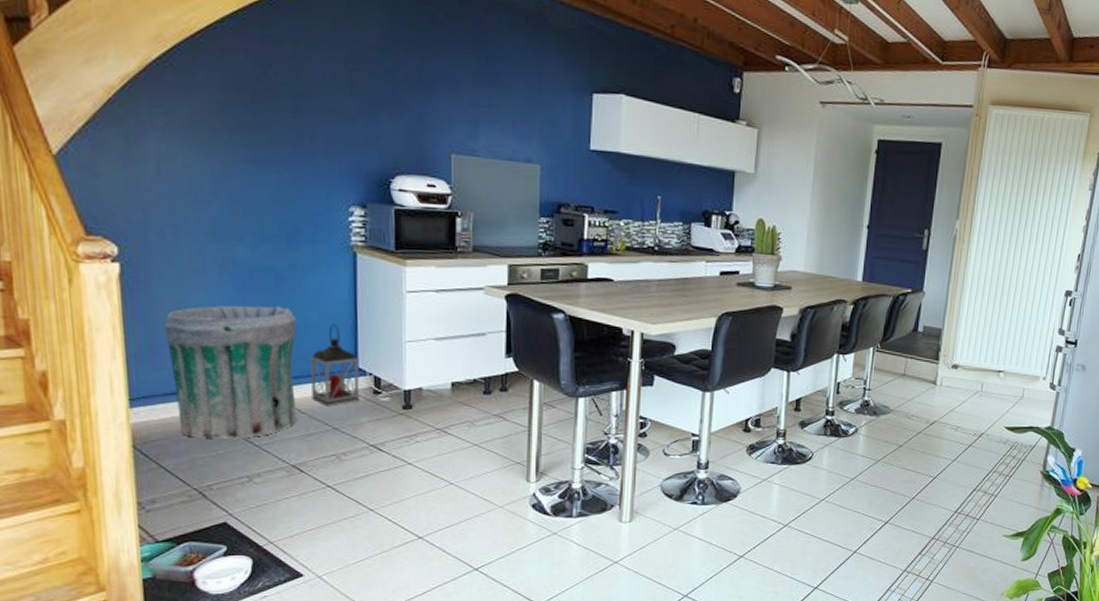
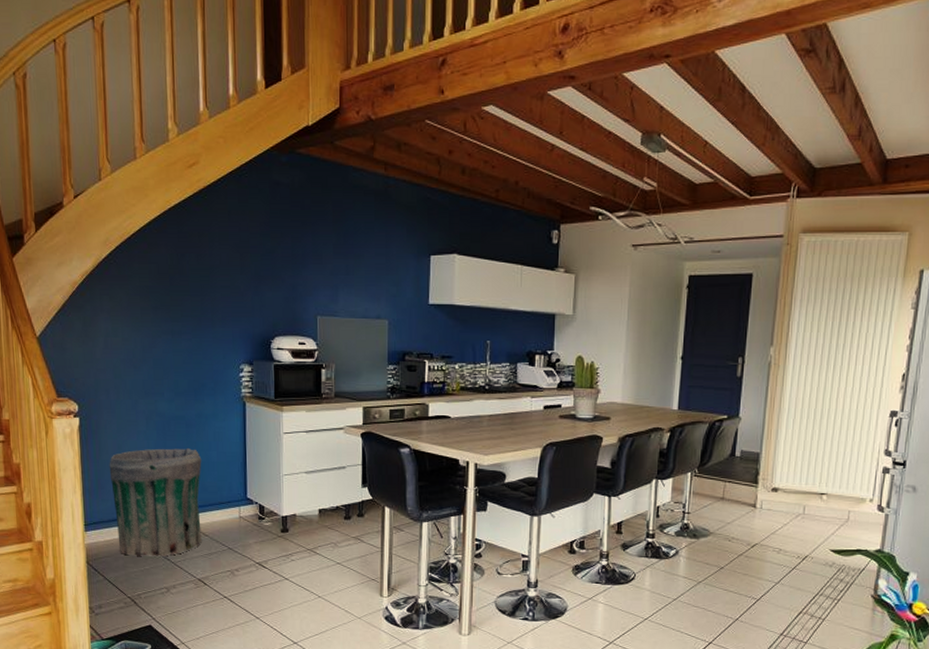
lantern: present [310,324,360,406] -> none [212,462,249,530]

